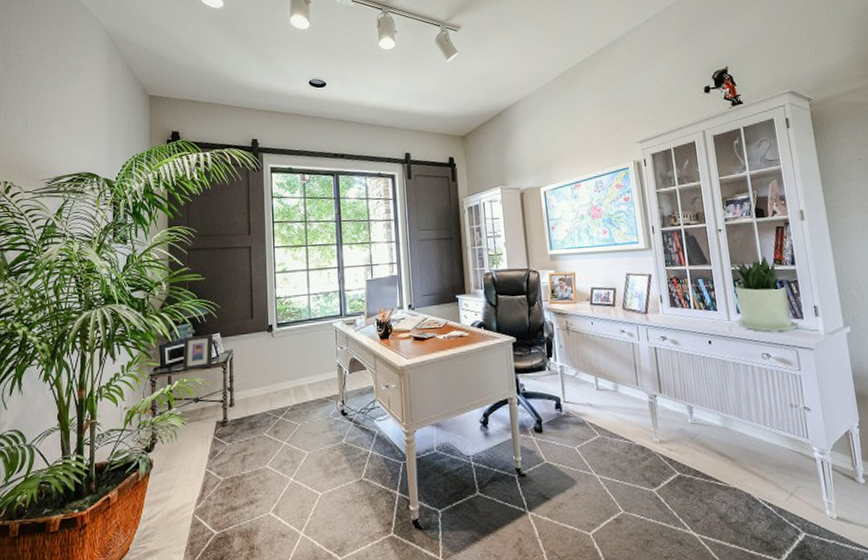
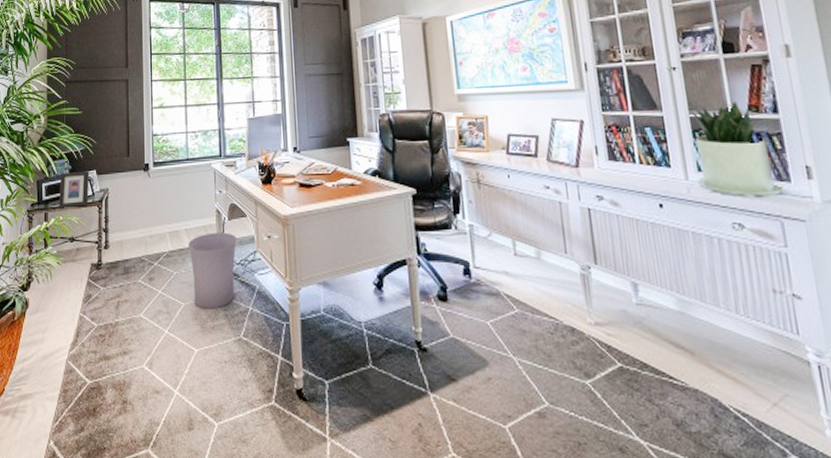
waste bin: none [312,384,357,456] -> present [188,232,237,309]

